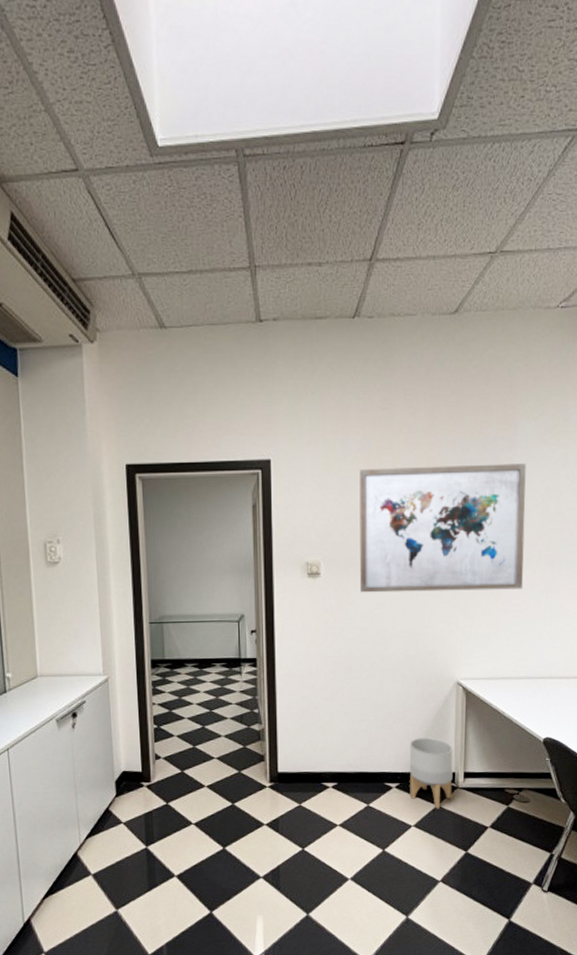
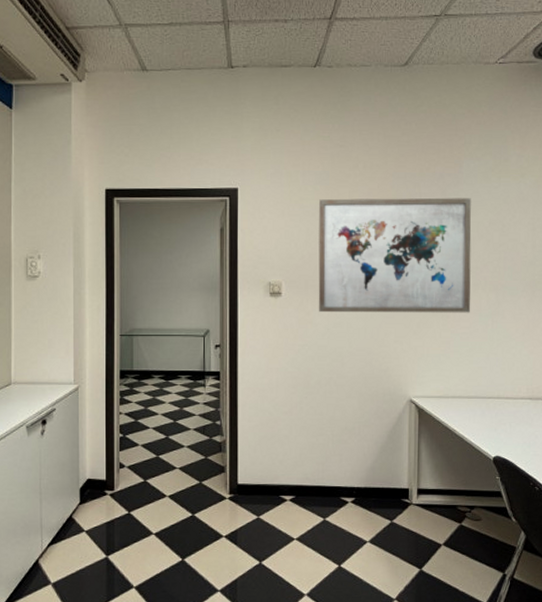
planter: present [409,737,453,809] -> none [364,453,407,525]

